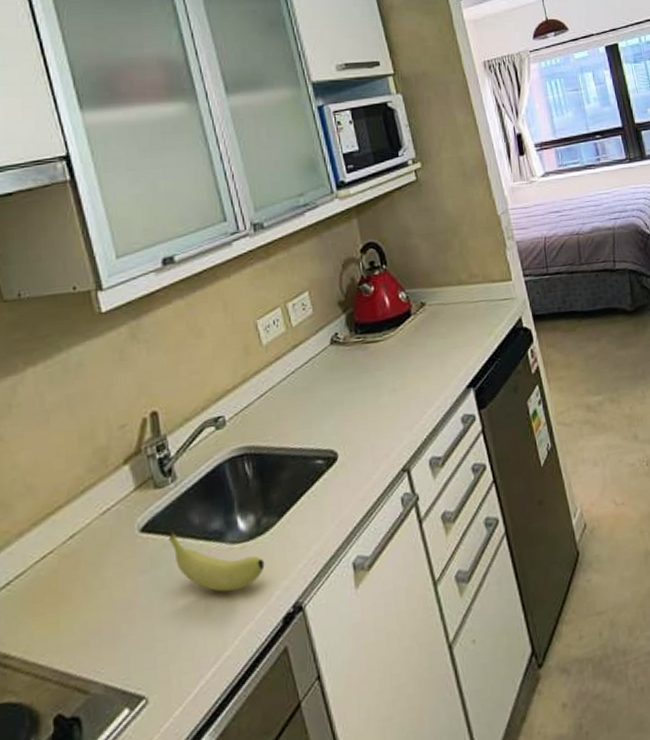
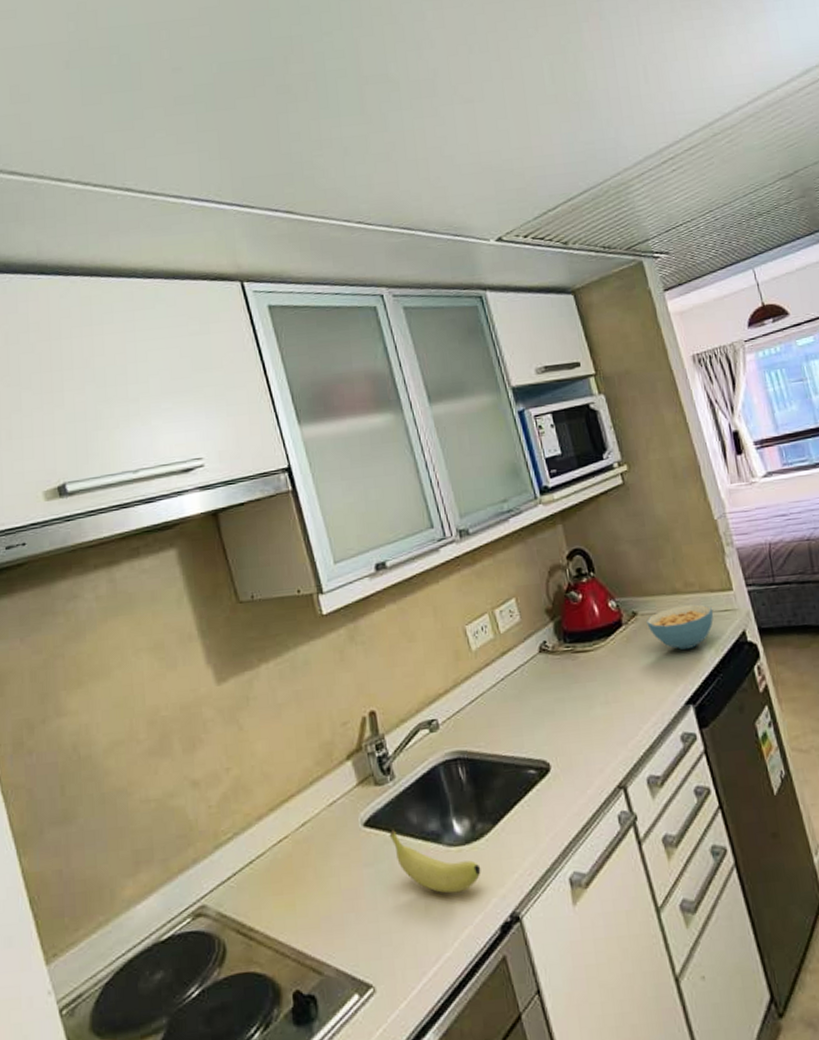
cereal bowl: none [434,293,495,337] -> present [647,604,714,650]

